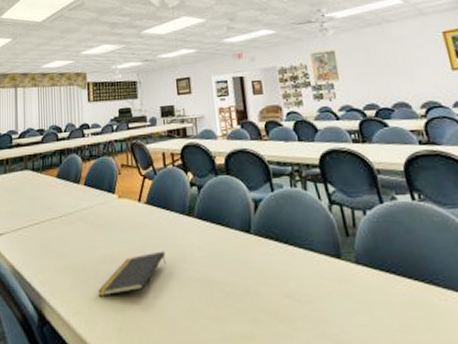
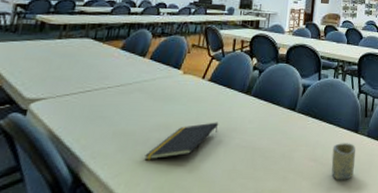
cup: none [309,273,348,324] -> present [331,143,356,180]

